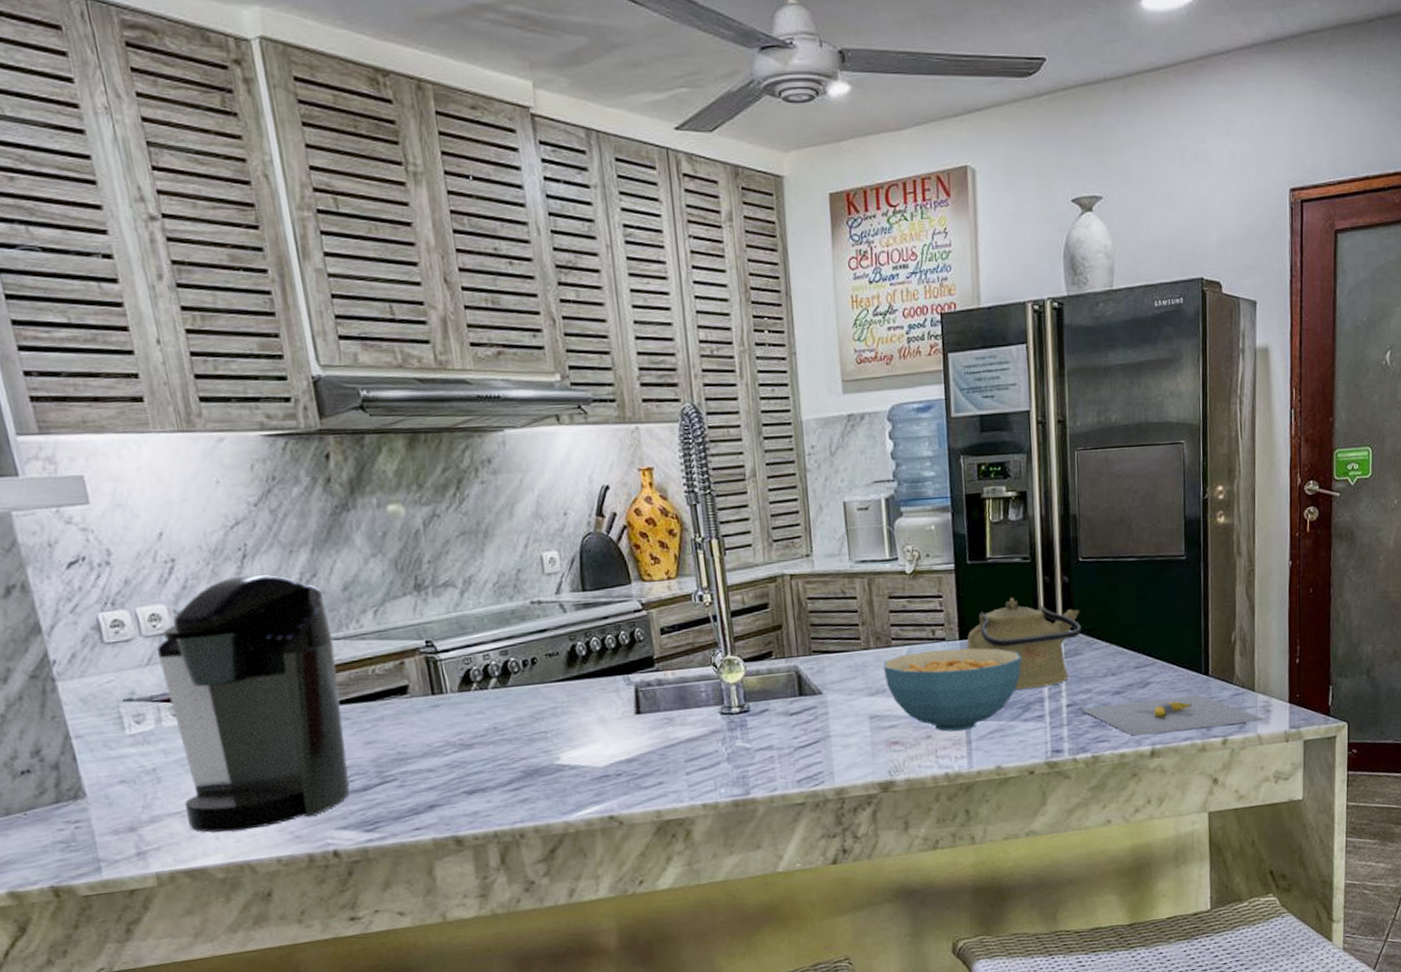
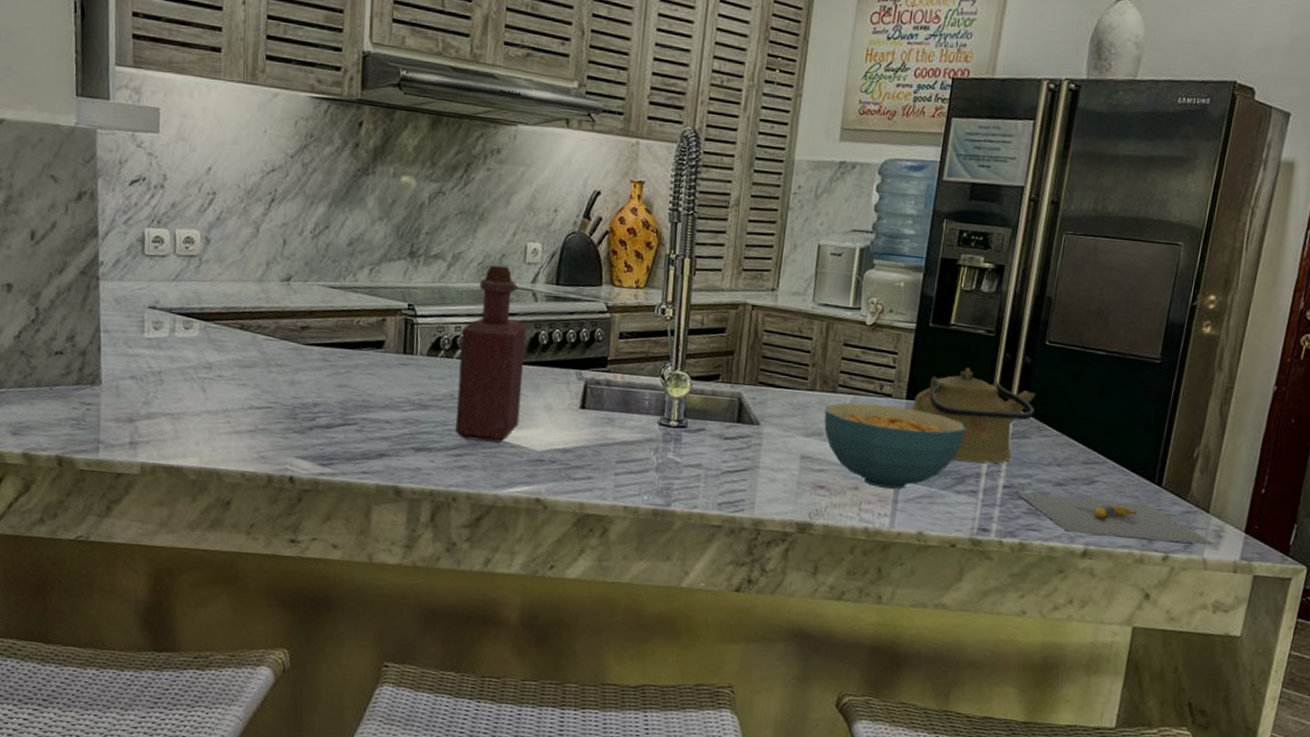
coffee maker: present [157,575,350,833] -> none [177,216,330,442]
bottle: none [490,581,574,771] -> present [455,264,526,443]

